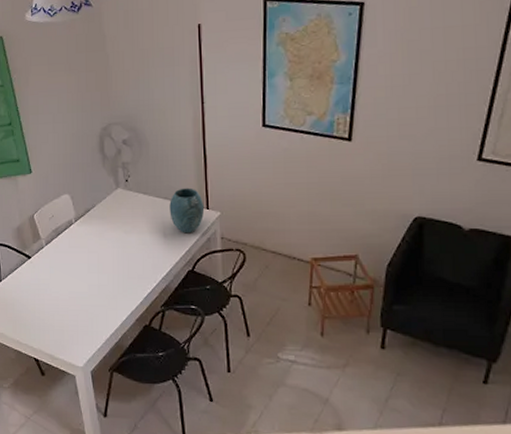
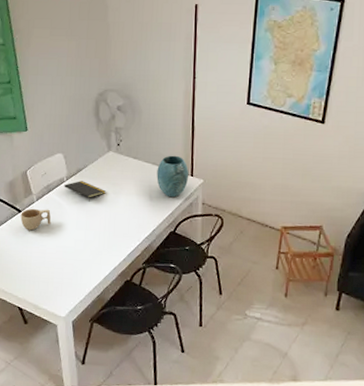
cup: none [30,253,62,277] -> present [20,208,51,231]
notepad: none [73,221,117,243] -> present [64,181,106,202]

